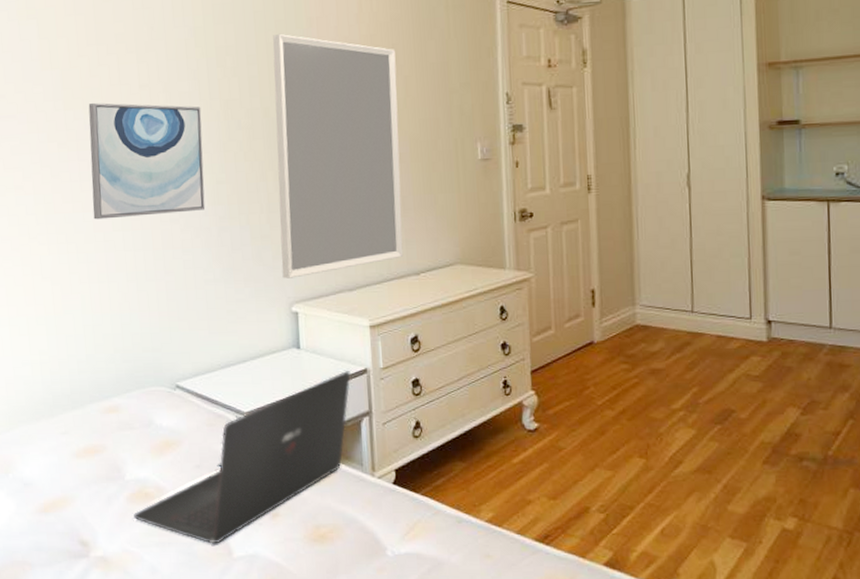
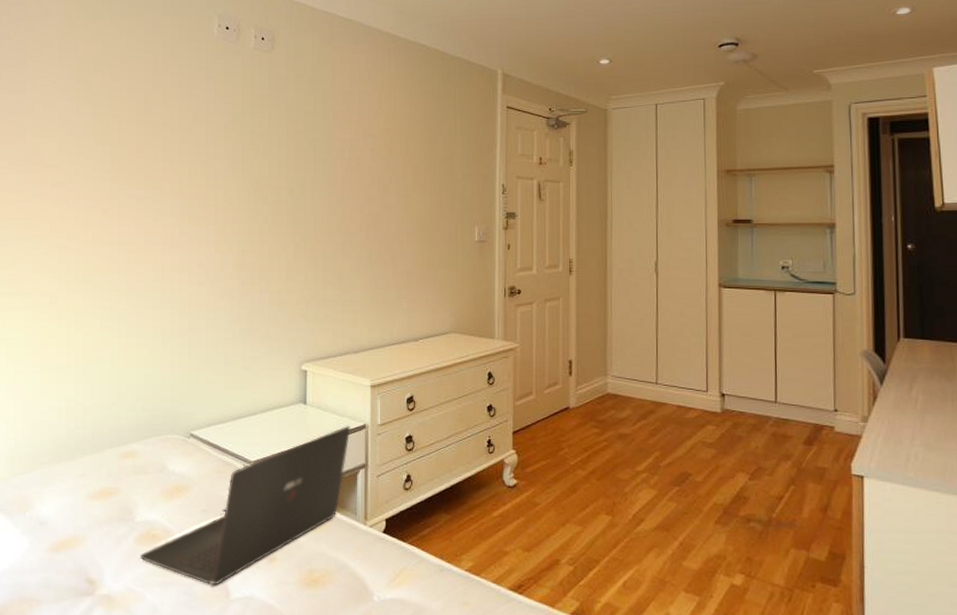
wall art: present [88,102,205,220] -> none [128,175,234,280]
home mirror: present [273,33,404,279] -> none [295,123,408,340]

